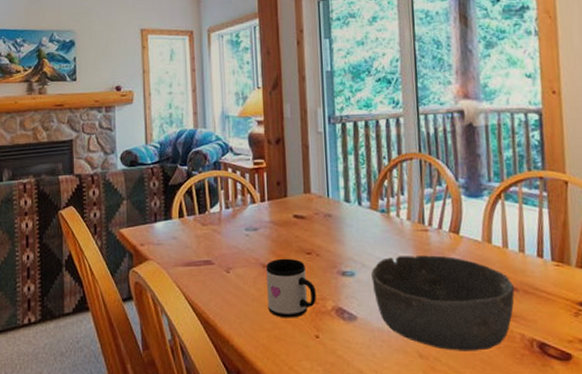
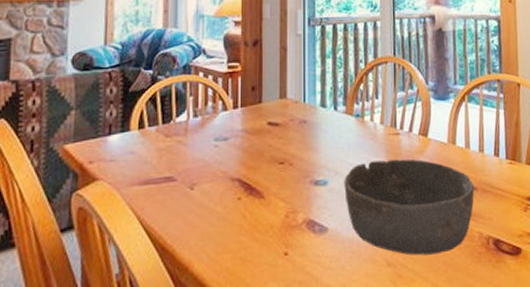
mug: present [266,258,316,318] -> none [235,169,287,237]

